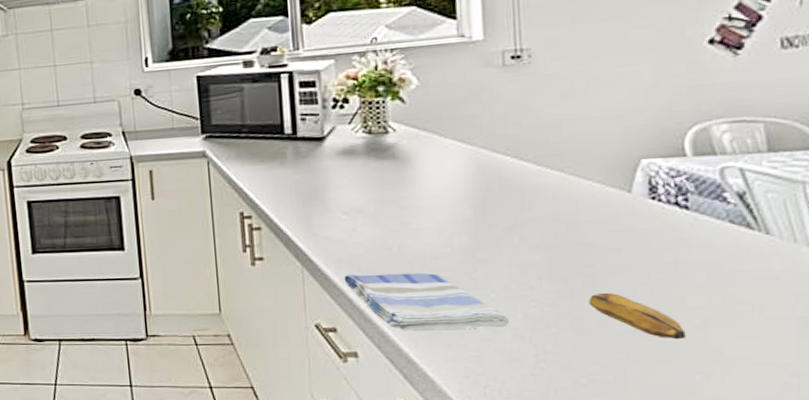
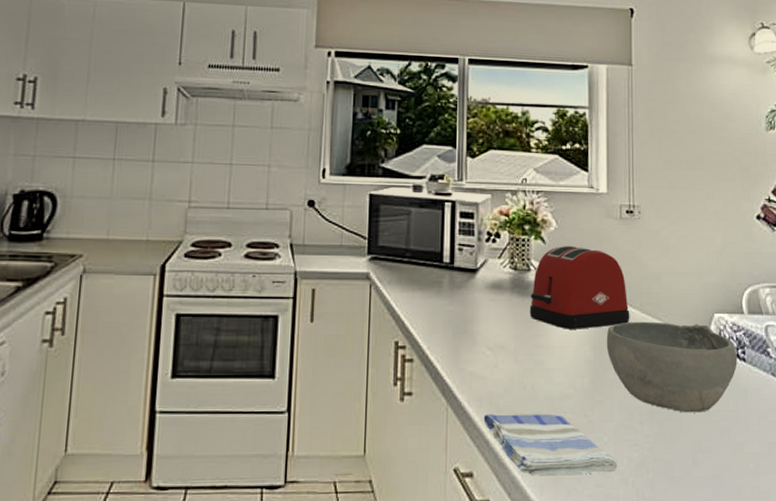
toaster: none [390,102,521,189] -> present [529,245,630,329]
bowl: none [489,172,676,267] -> present [606,321,738,413]
banana: present [588,292,686,340] -> none [677,437,745,485]

